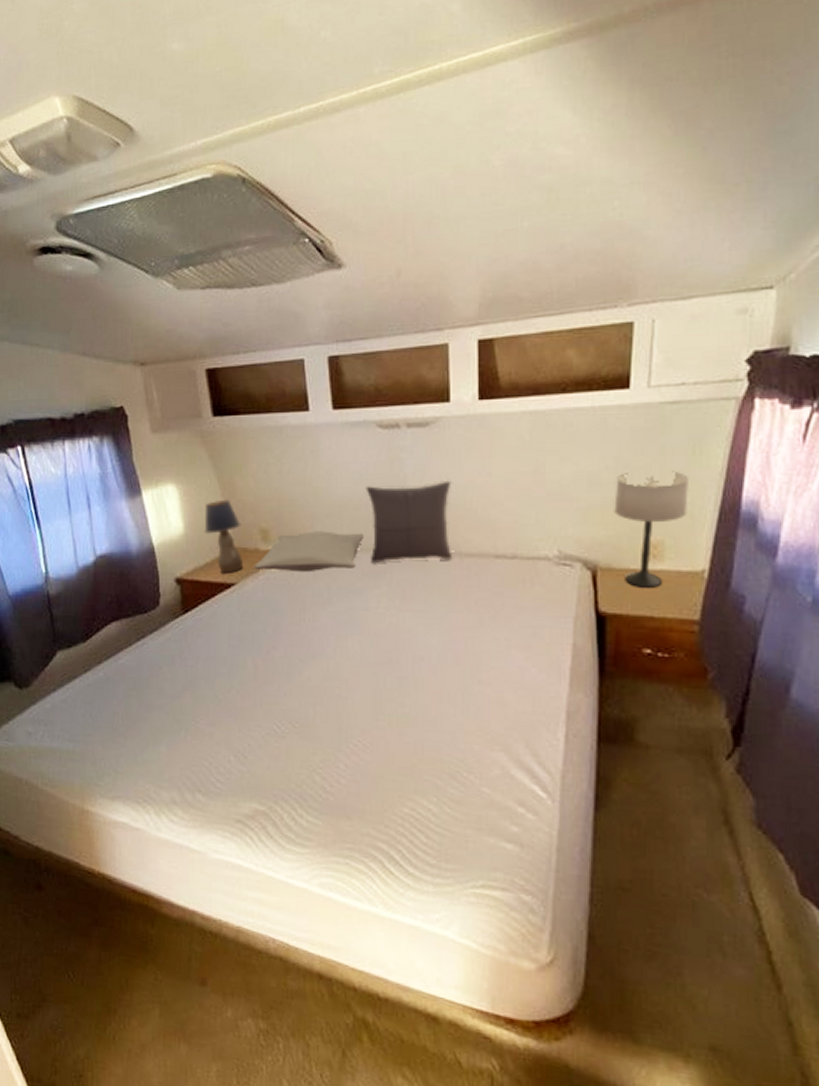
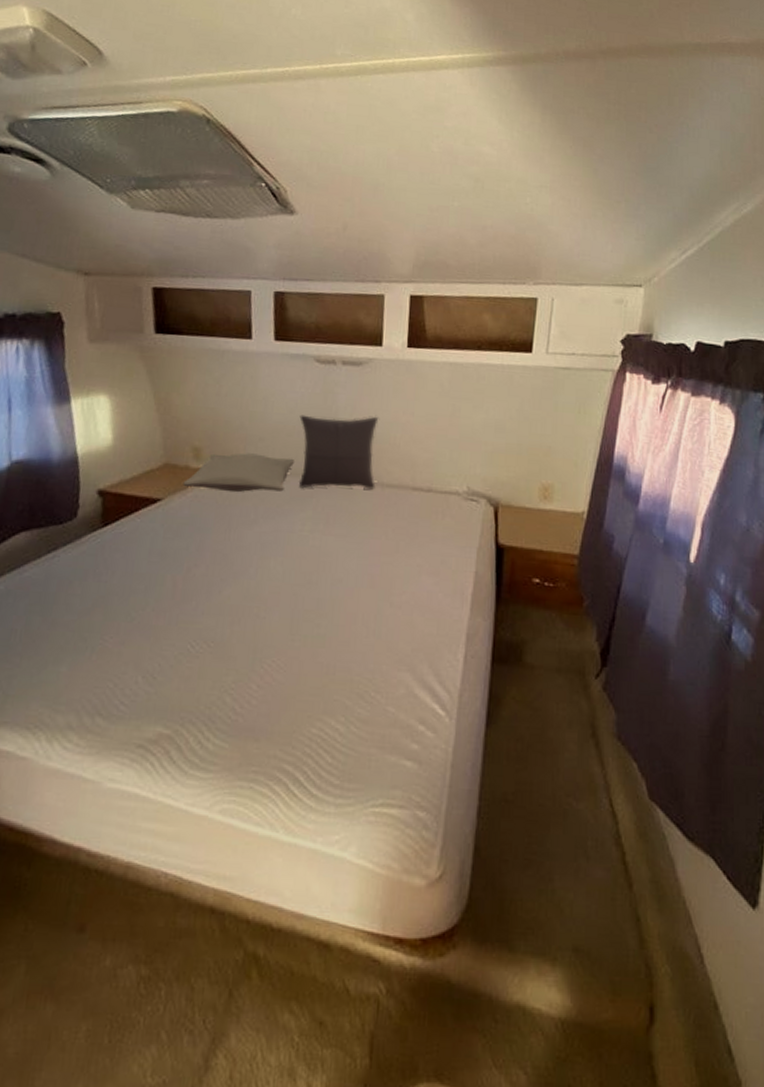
table lamp: present [204,499,244,573] -> none [134,414,174,489]
table lamp: present [614,472,688,588] -> none [515,424,574,525]

